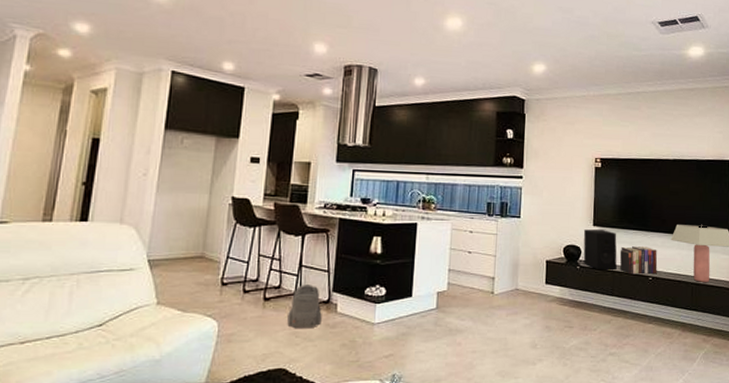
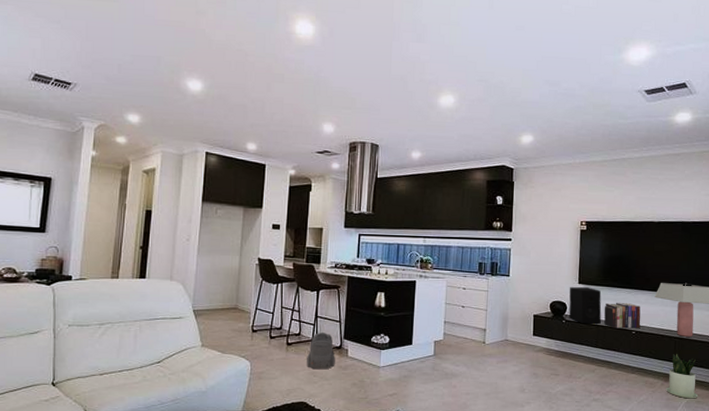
planter: none [683,301,716,350] -> present [665,354,699,399]

